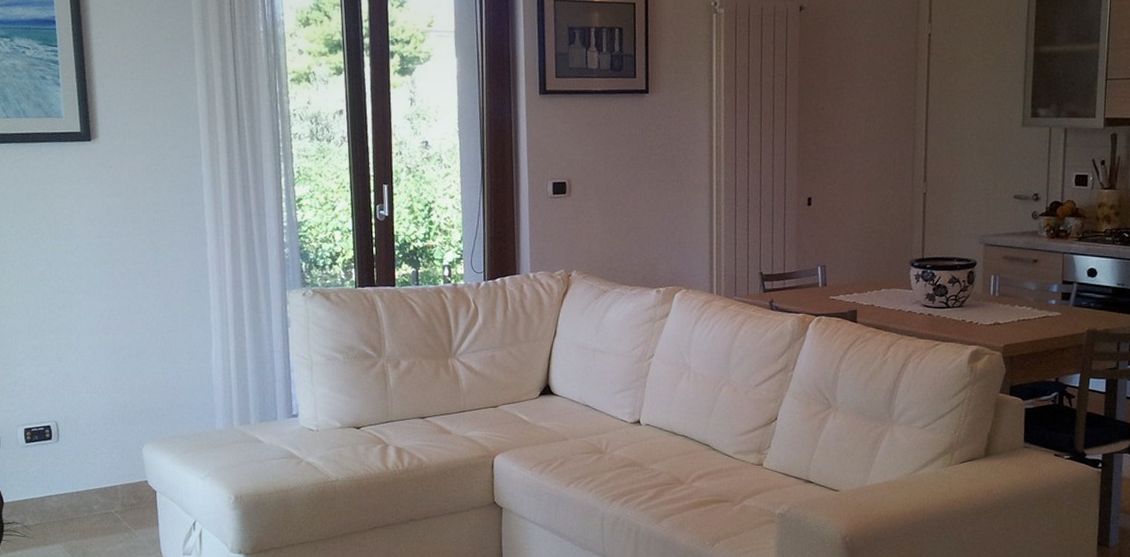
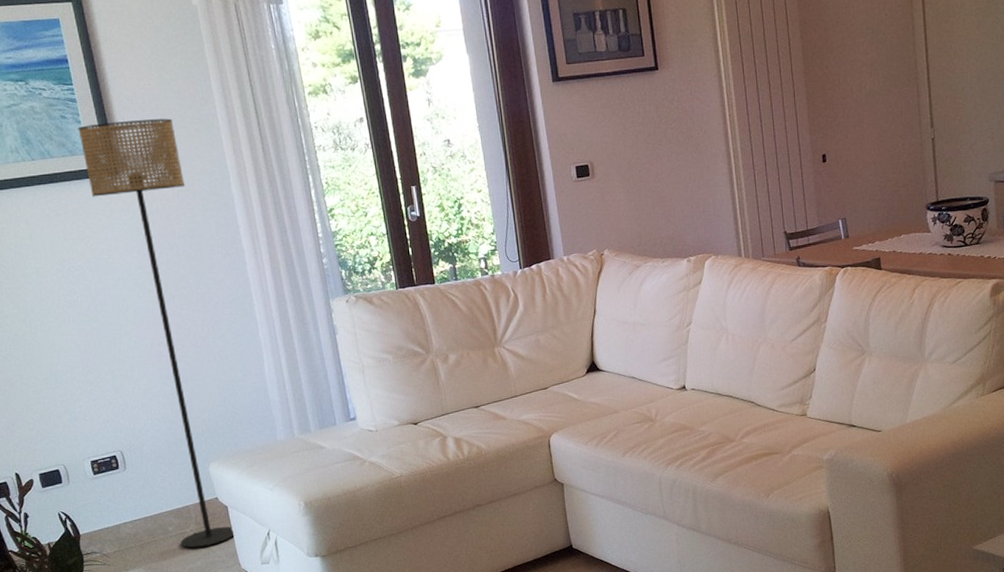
floor lamp: none [56,88,161,531] -> present [77,118,236,549]

